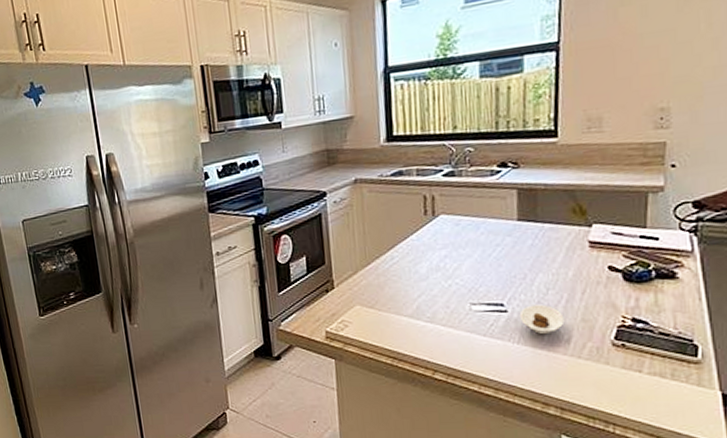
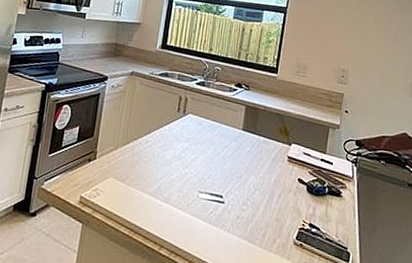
saucer: present [519,304,565,335] -> none [232,200,264,227]

